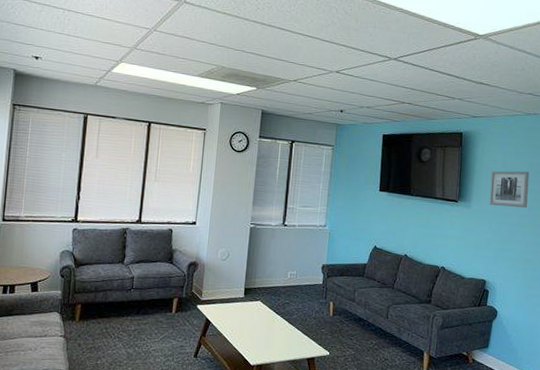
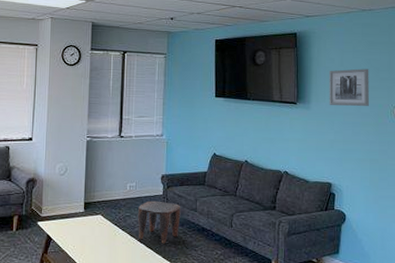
stool: none [296,289,340,332] -> present [137,200,181,244]

